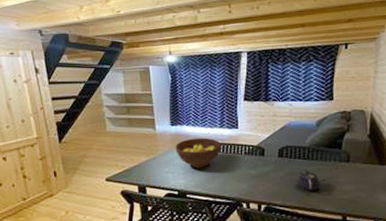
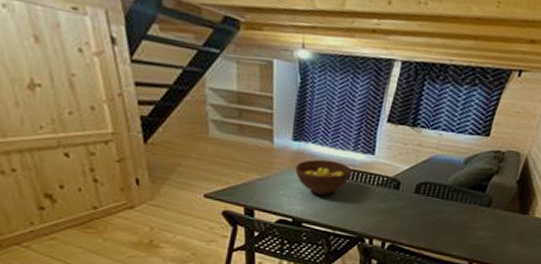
teapot: present [297,167,321,191] -> none [429,207,455,234]

